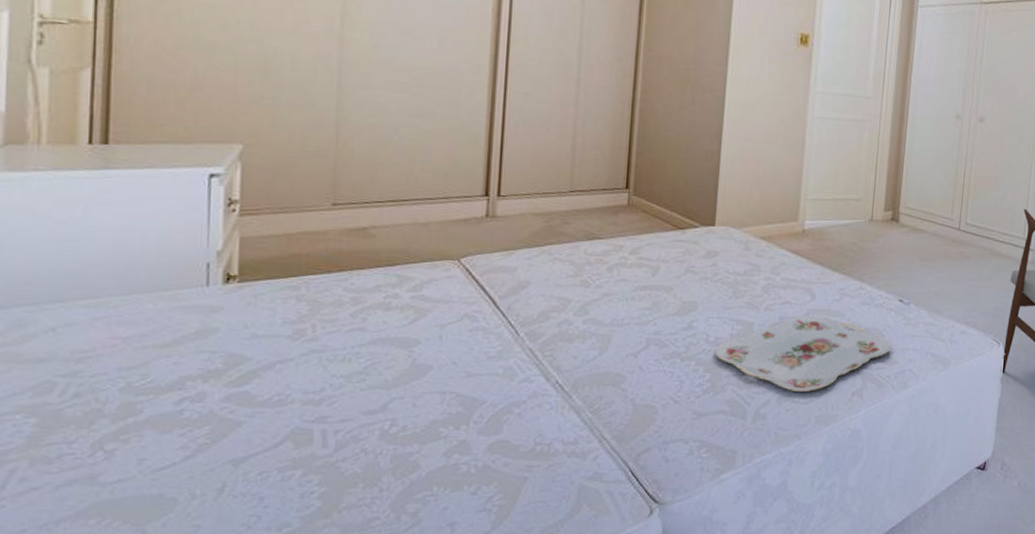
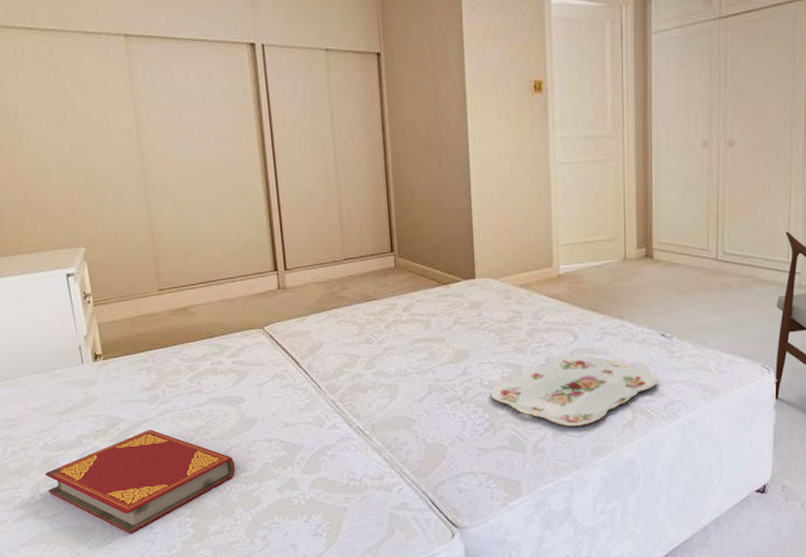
hardback book: none [117,372,392,506] -> present [44,429,235,533]

